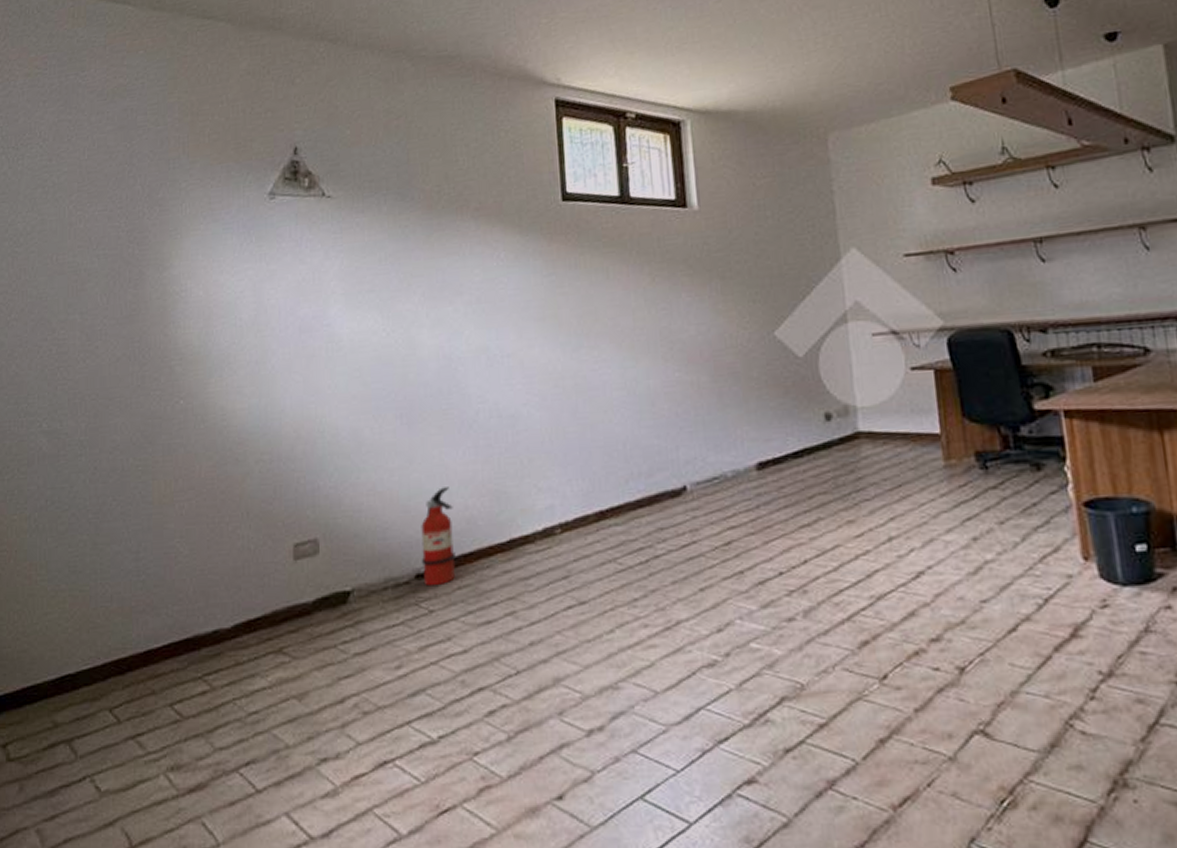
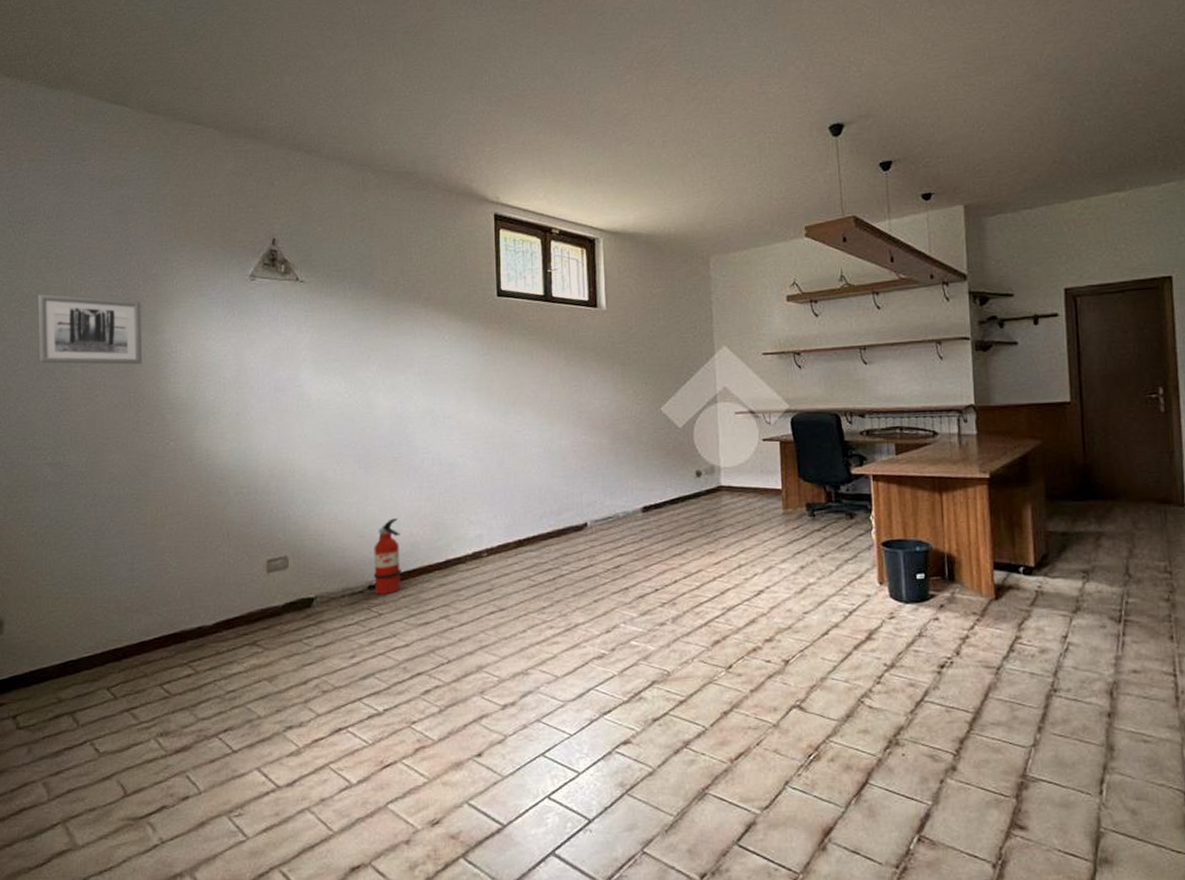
wall art: none [31,229,148,312] -> present [37,294,143,365]

